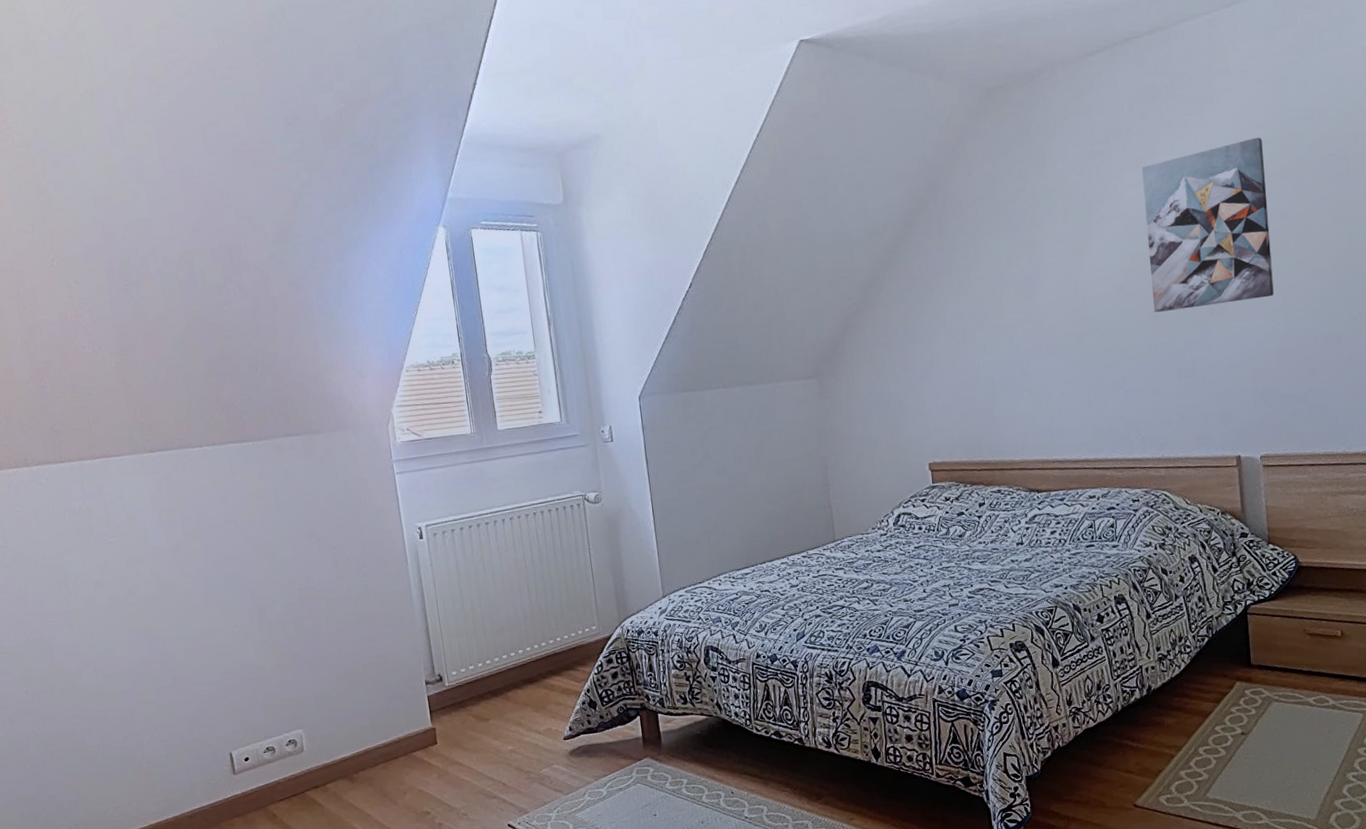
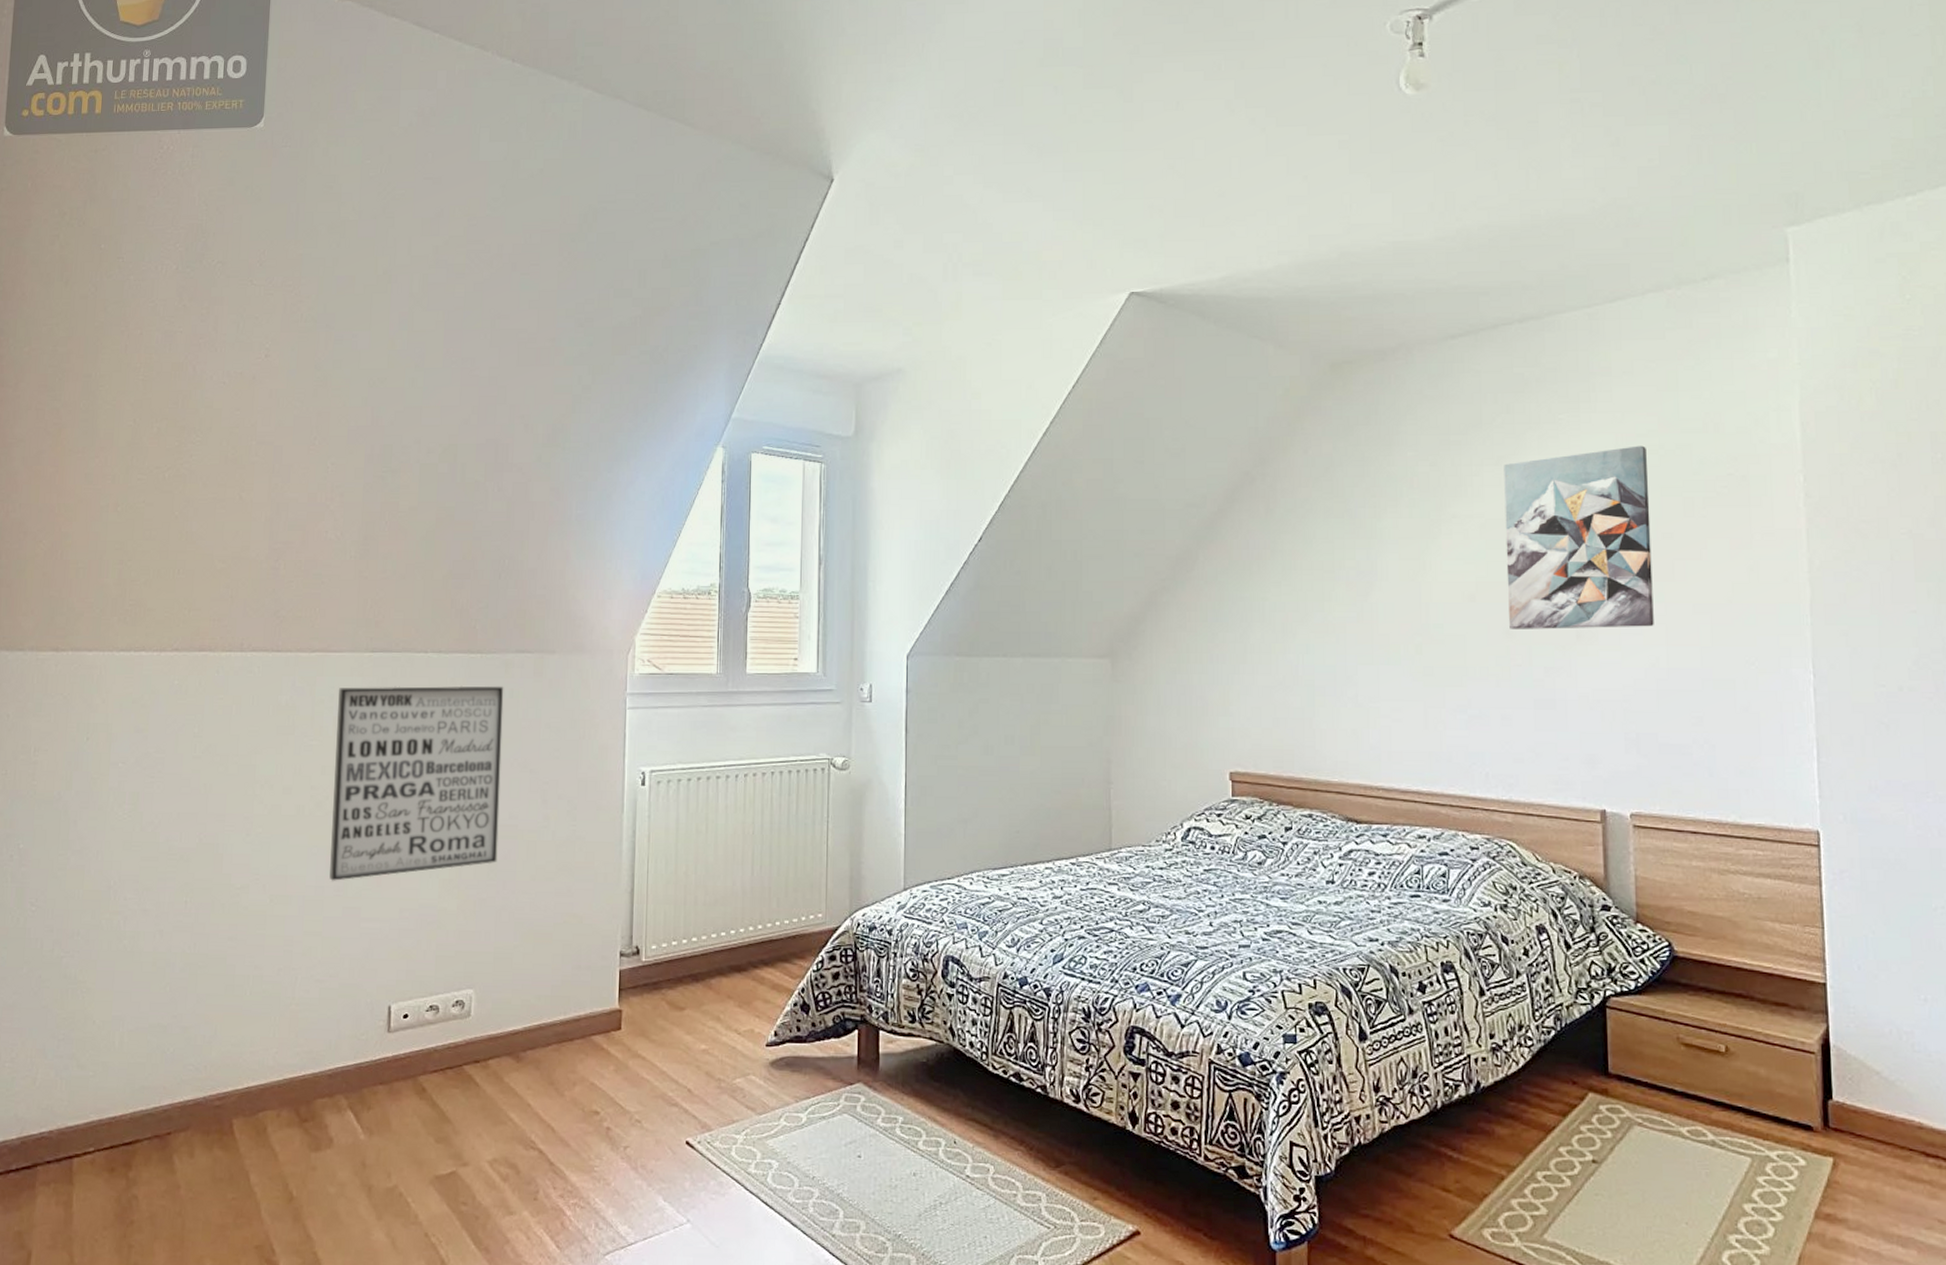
wall art: none [127,468,303,656] -> present [329,685,504,881]

